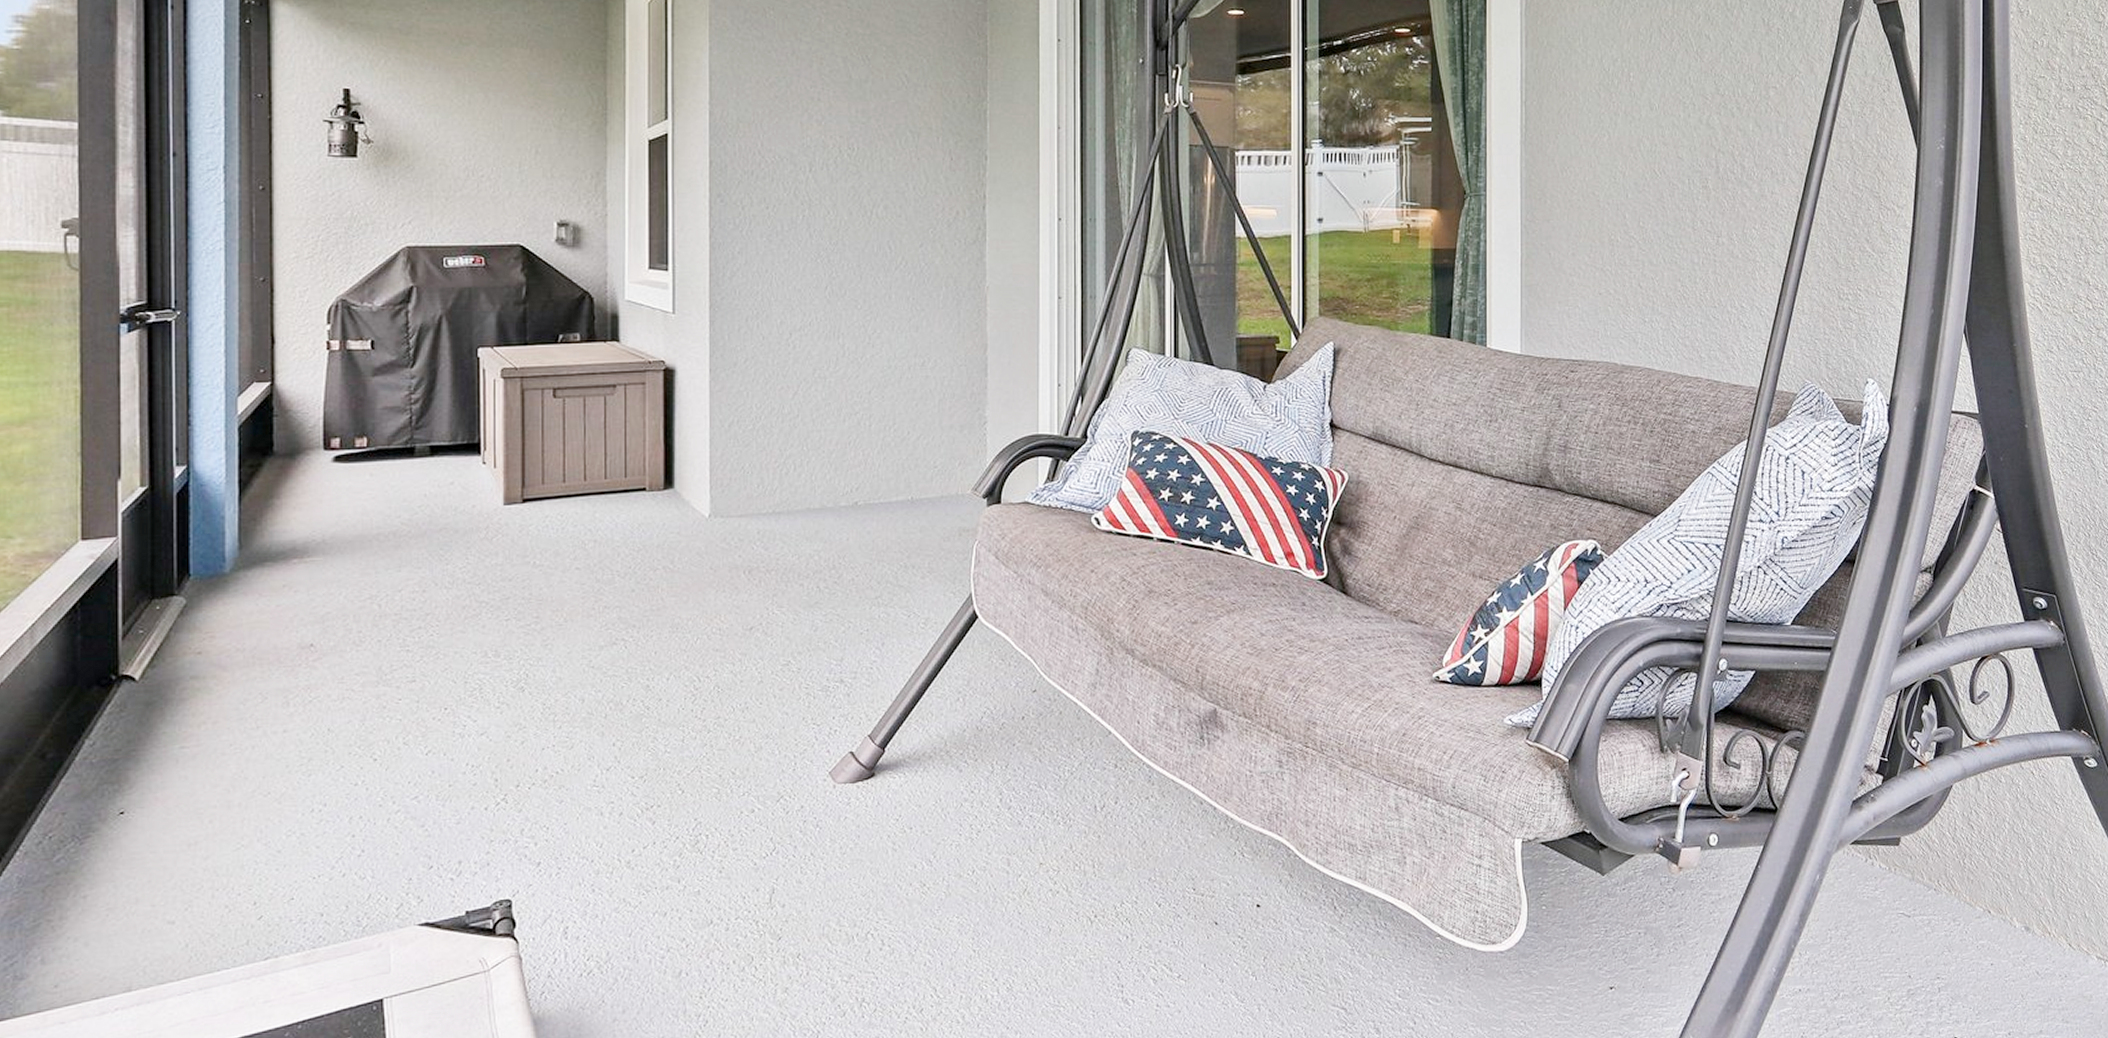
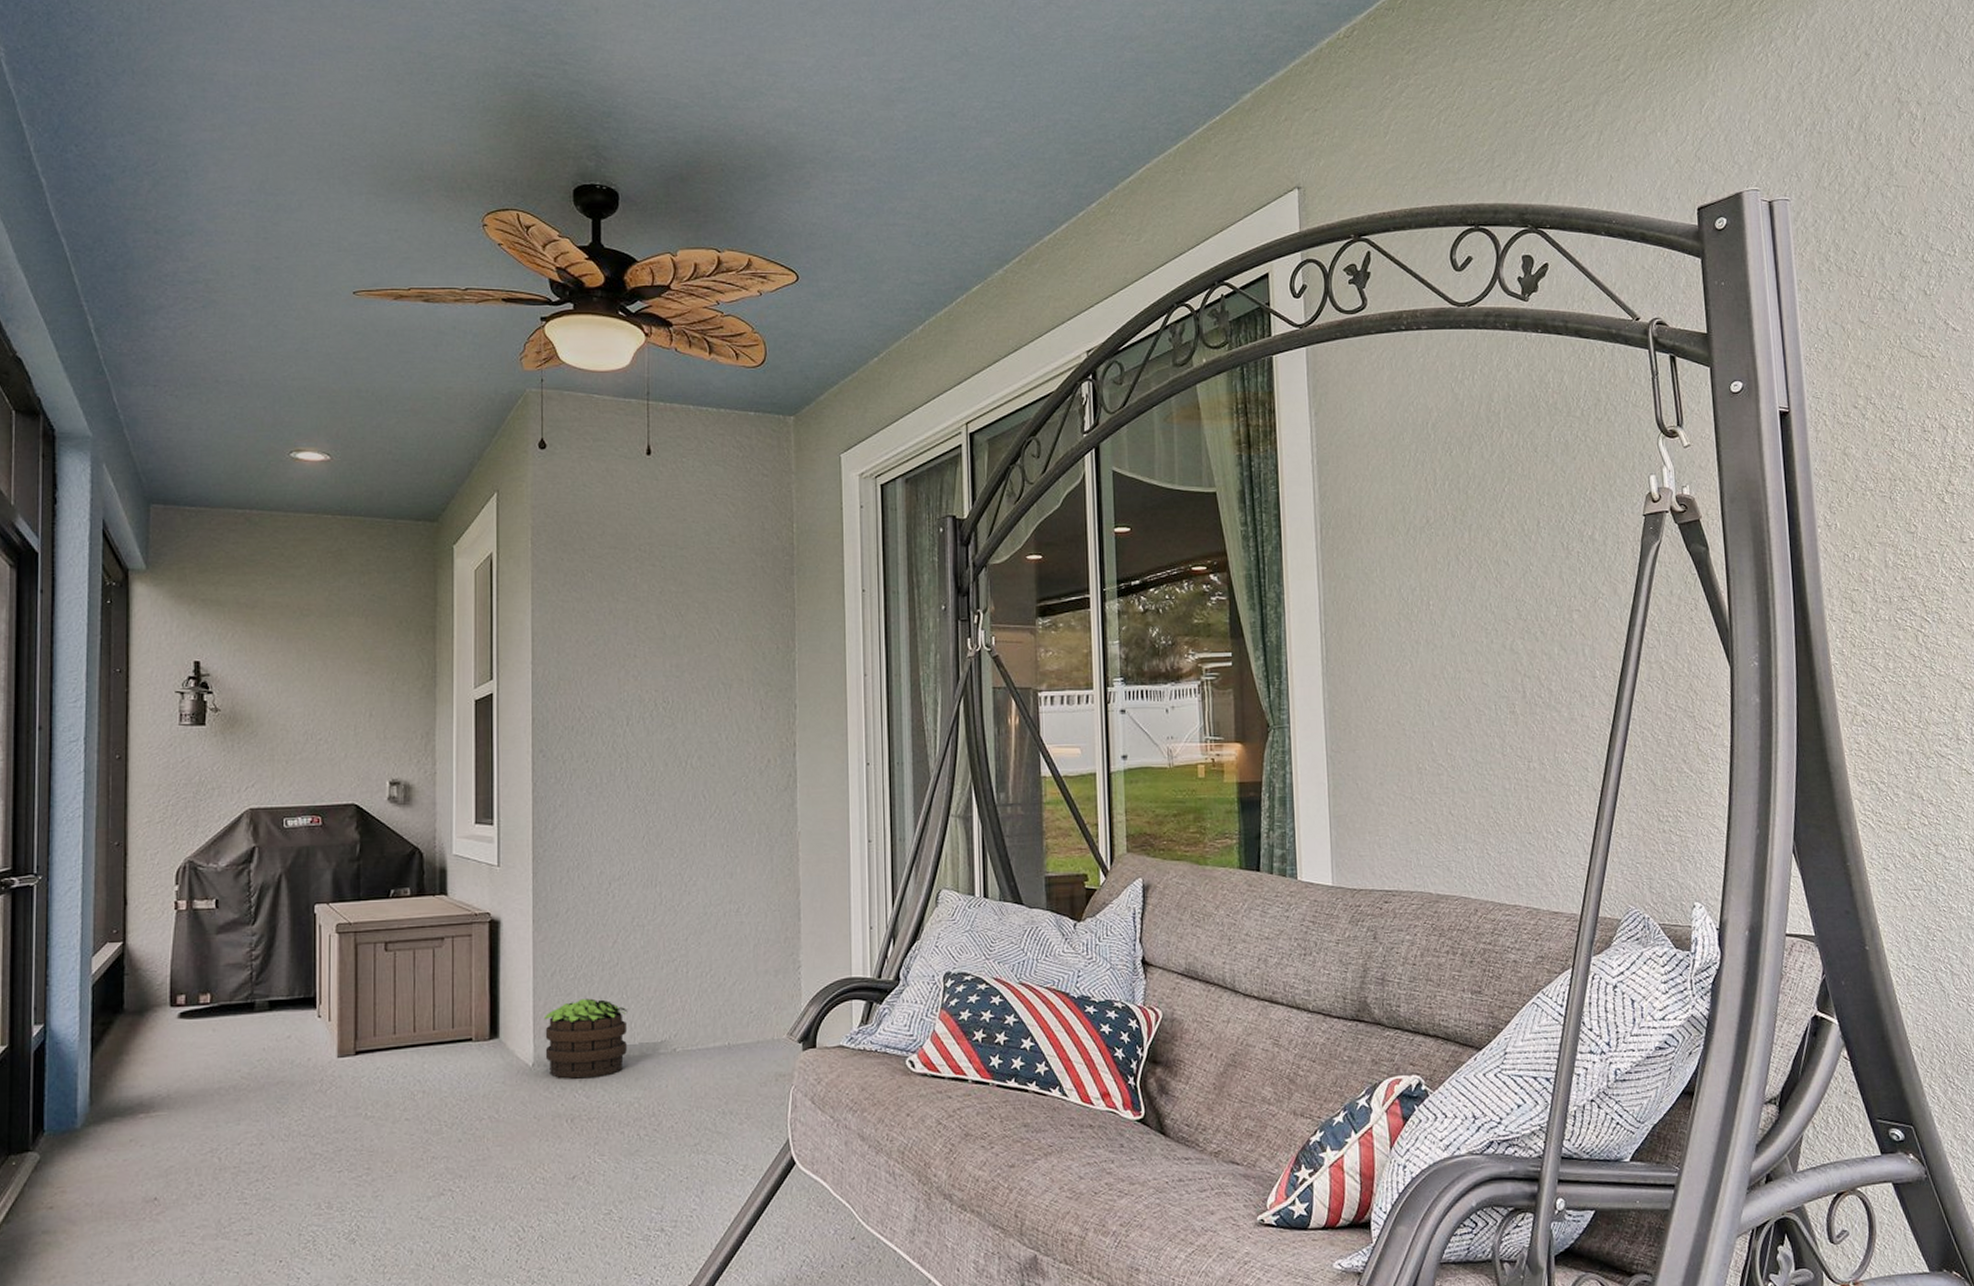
potted plant: none [720,450,808,531] -> present [543,998,628,1079]

